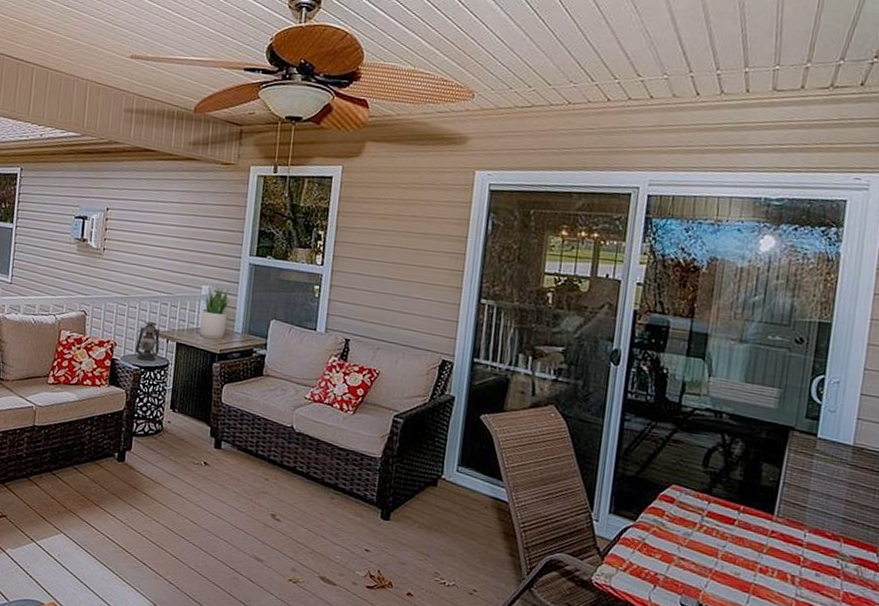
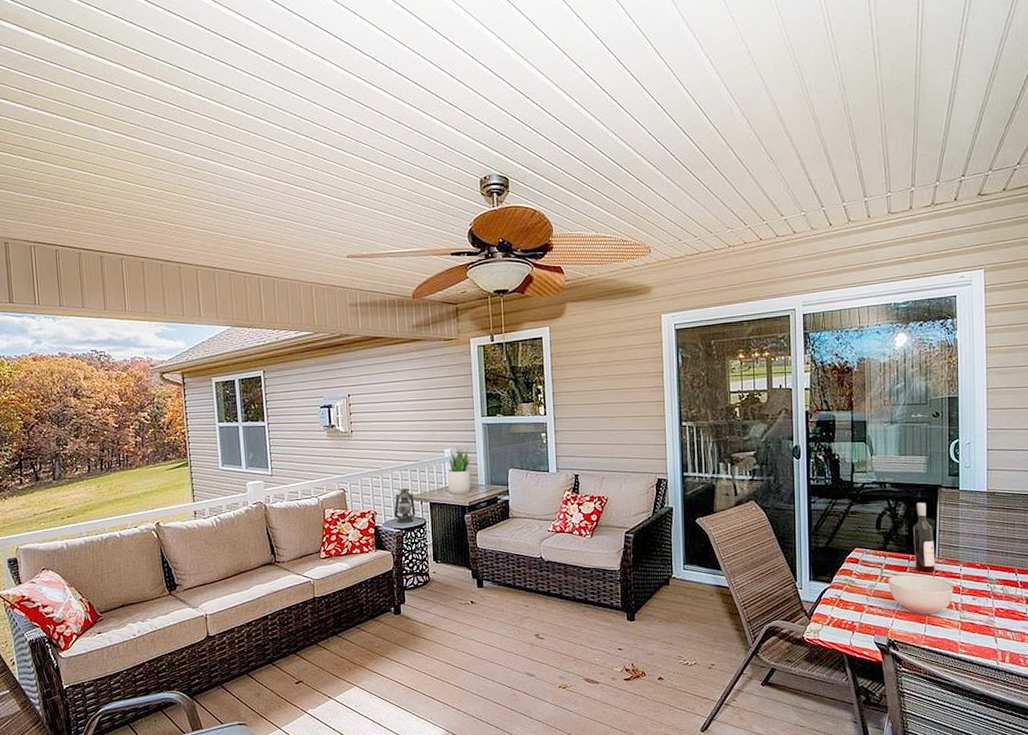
bowl: none [707,526,792,584] -> present [887,575,953,615]
bottle: none [745,443,776,532] -> present [912,502,935,572]

